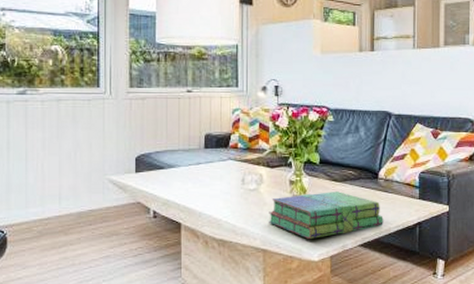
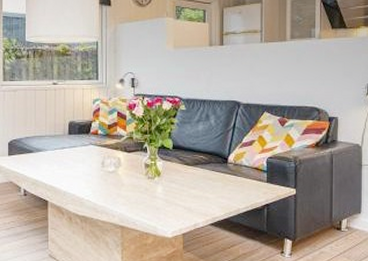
stack of books: present [269,191,384,239] -> none [126,174,233,217]

